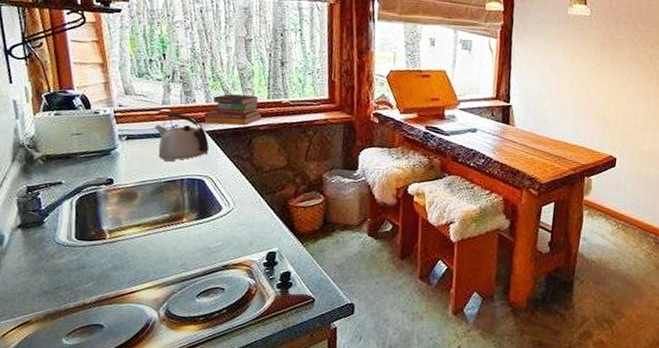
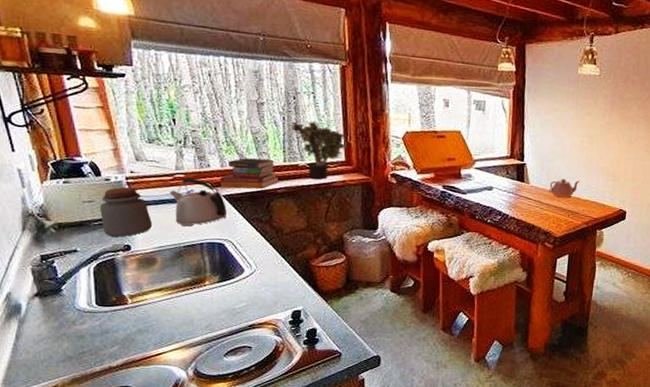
jar: none [87,120,137,171] -> present [100,187,153,237]
potted plant: none [276,58,331,117] -> present [290,120,346,180]
teapot: none [535,122,567,143] -> present [549,179,580,198]

